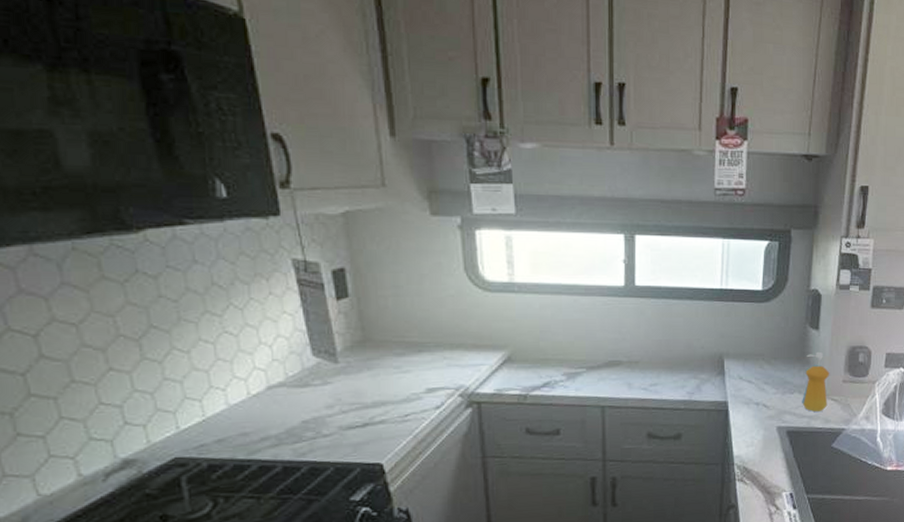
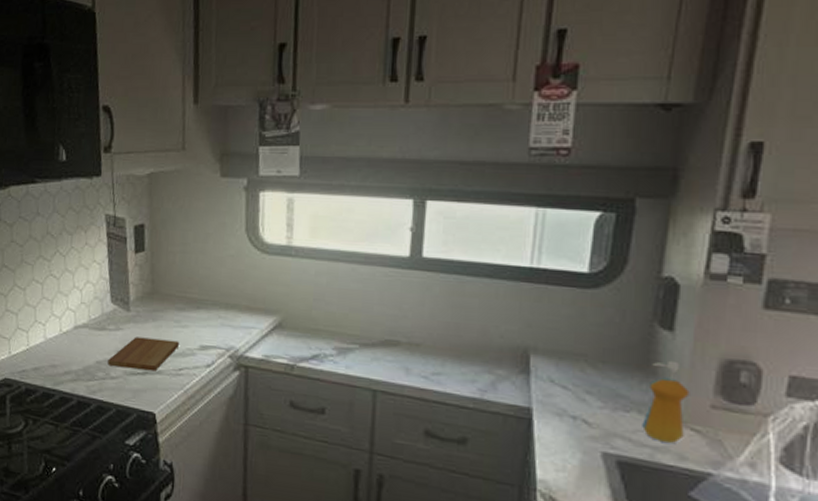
cutting board: none [317,387,402,423] -> present [108,337,179,370]

